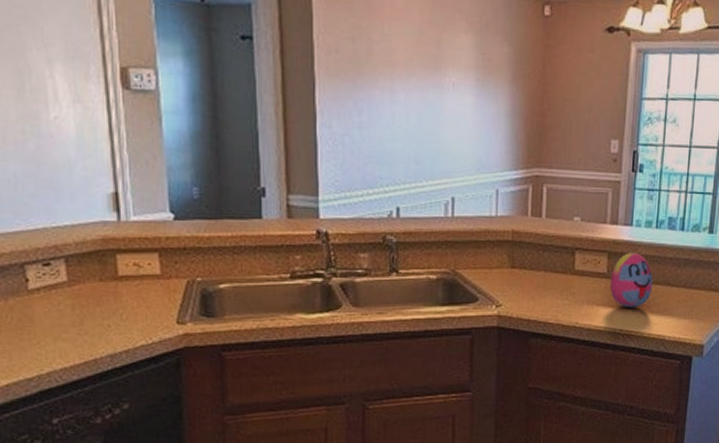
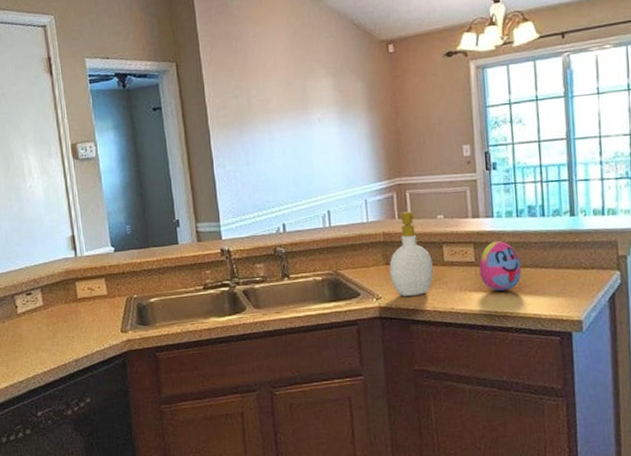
soap bottle: none [514,208,563,307] -> present [389,211,434,297]

